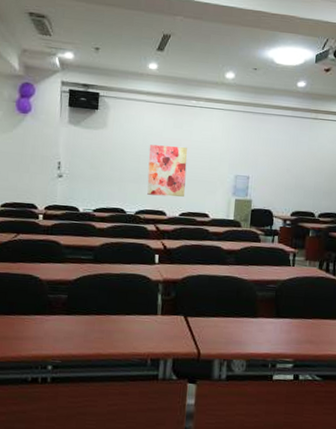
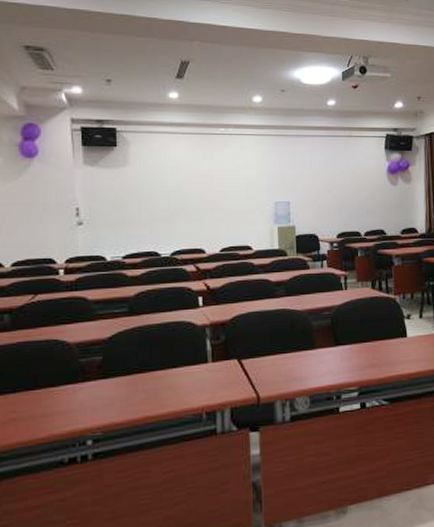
wall art: present [147,144,188,197] -> none [179,177,224,233]

